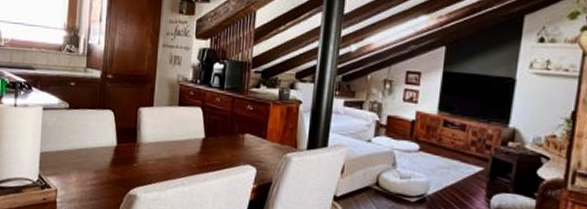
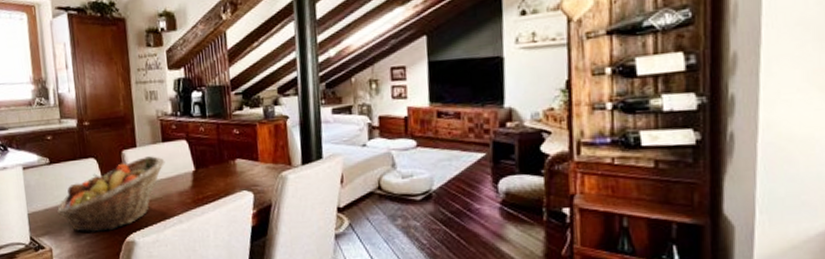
fruit basket: none [68,117,178,182] -> present [57,156,166,232]

